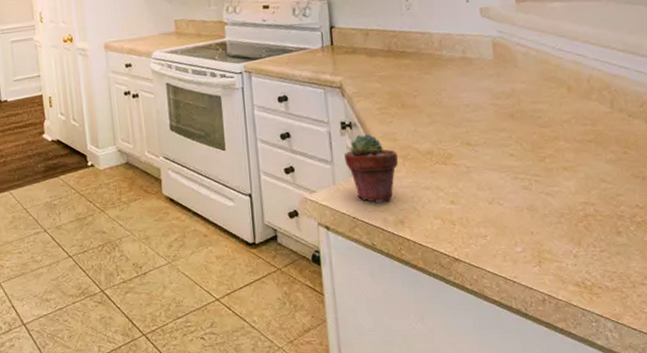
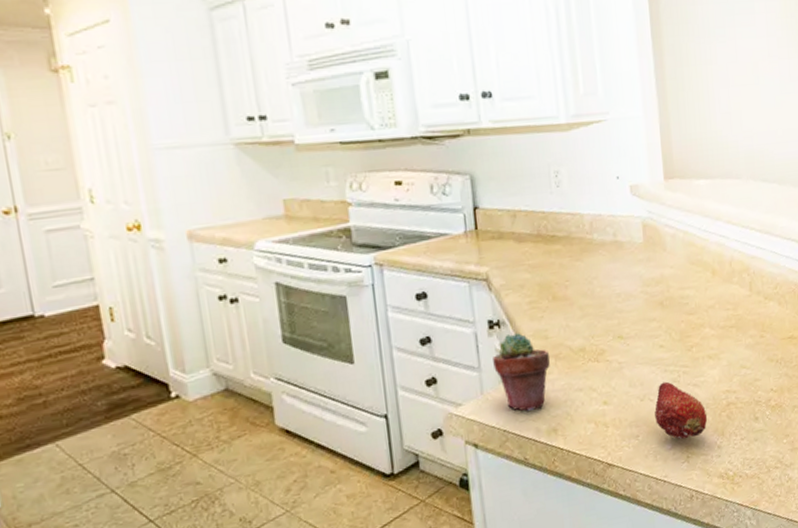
fruit: none [504,188,563,245] -> present [654,381,708,440]

